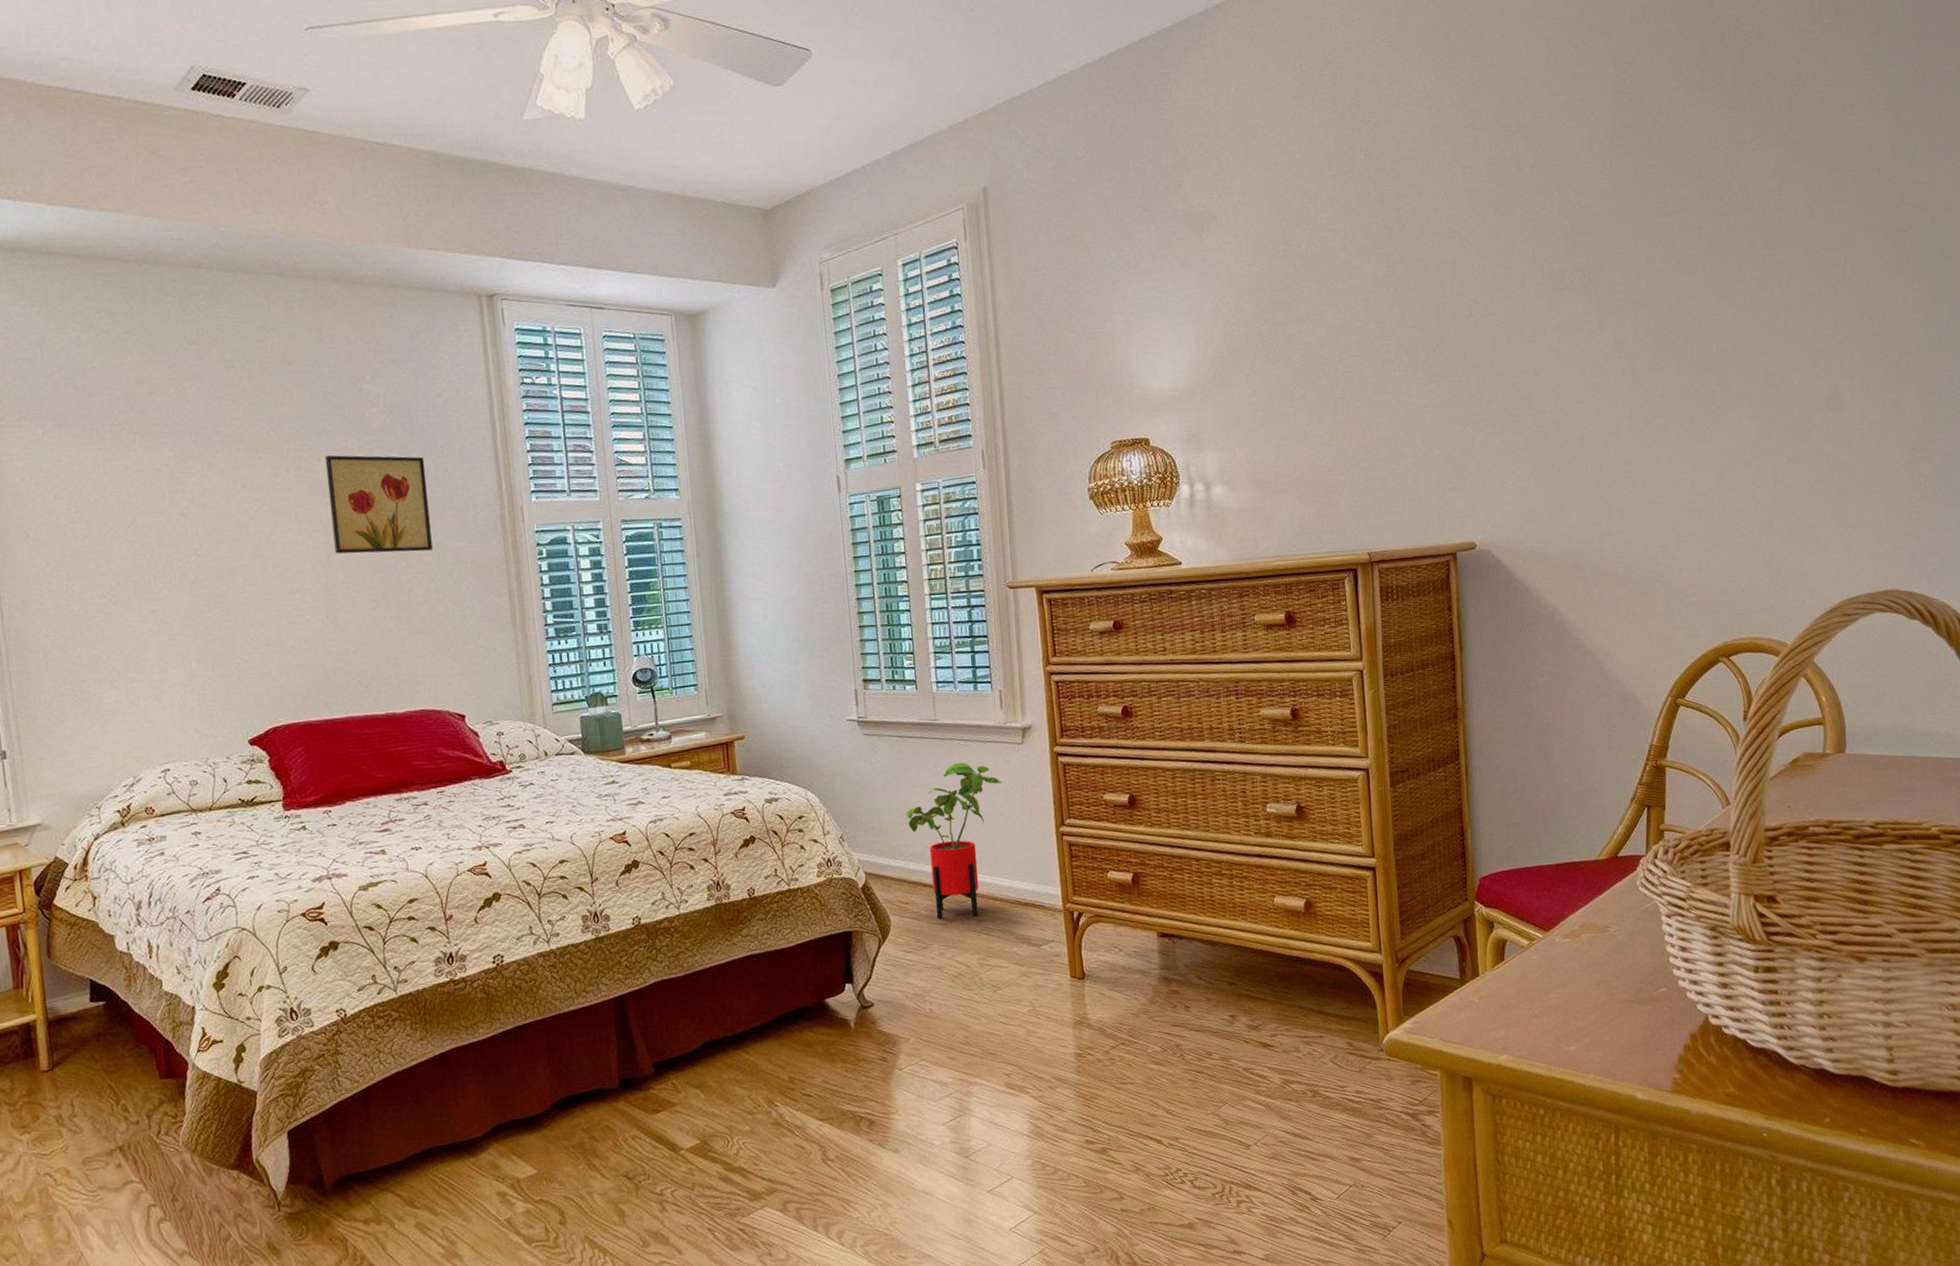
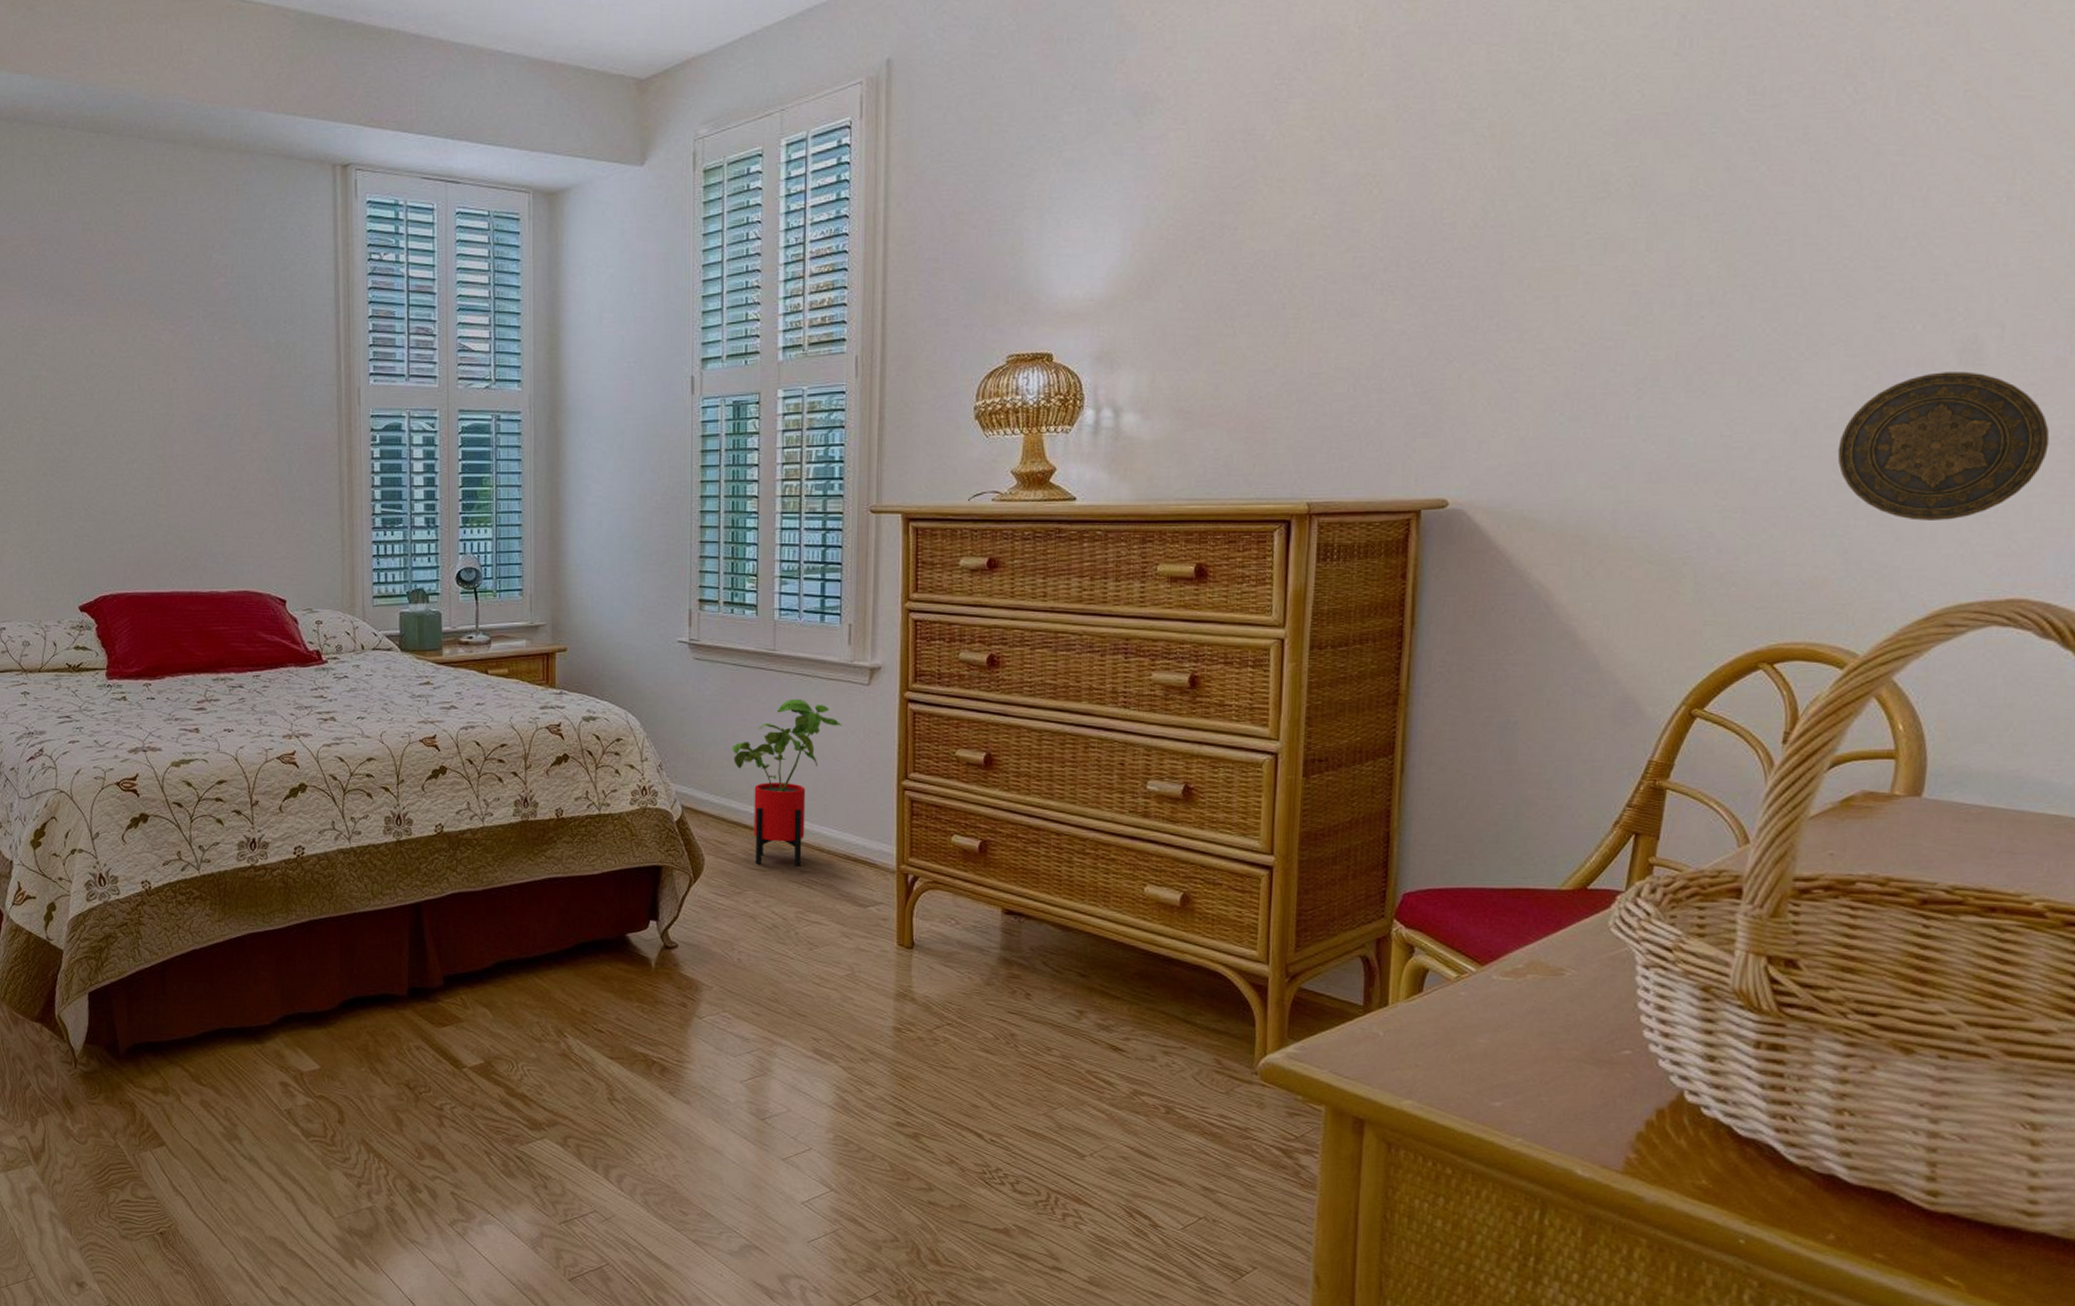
wall art: present [324,455,433,554] -> none [170,324,268,429]
decorative plate: none [1753,414,1895,534] -> present [1837,371,2050,521]

